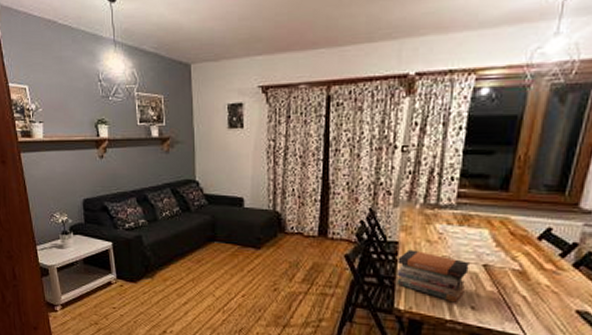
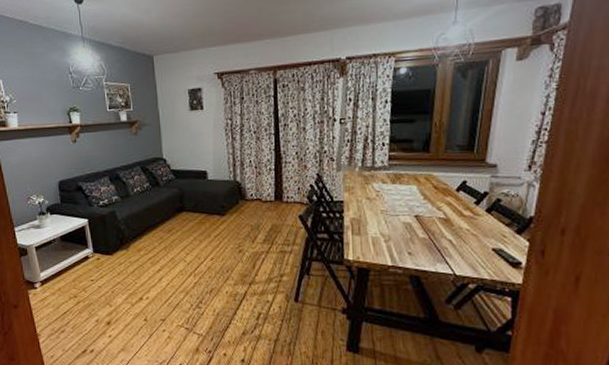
book stack: present [397,249,469,303] -> none [344,207,404,250]

